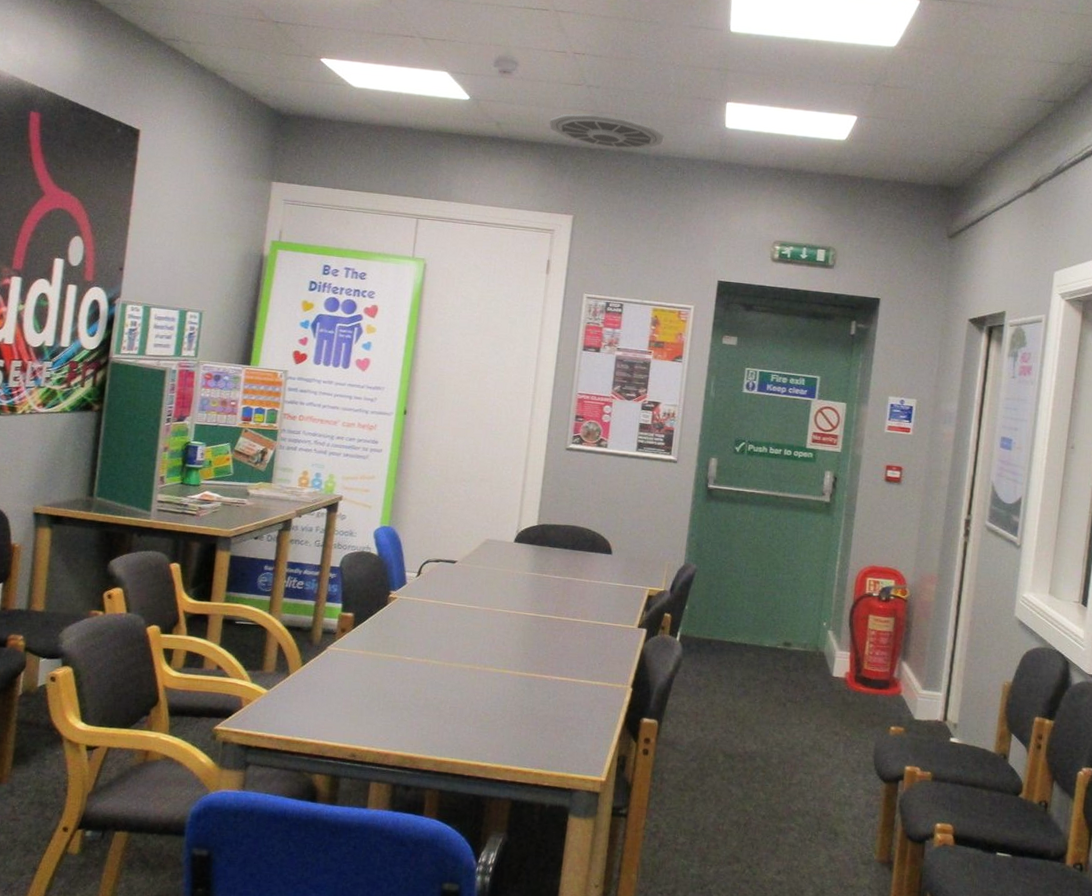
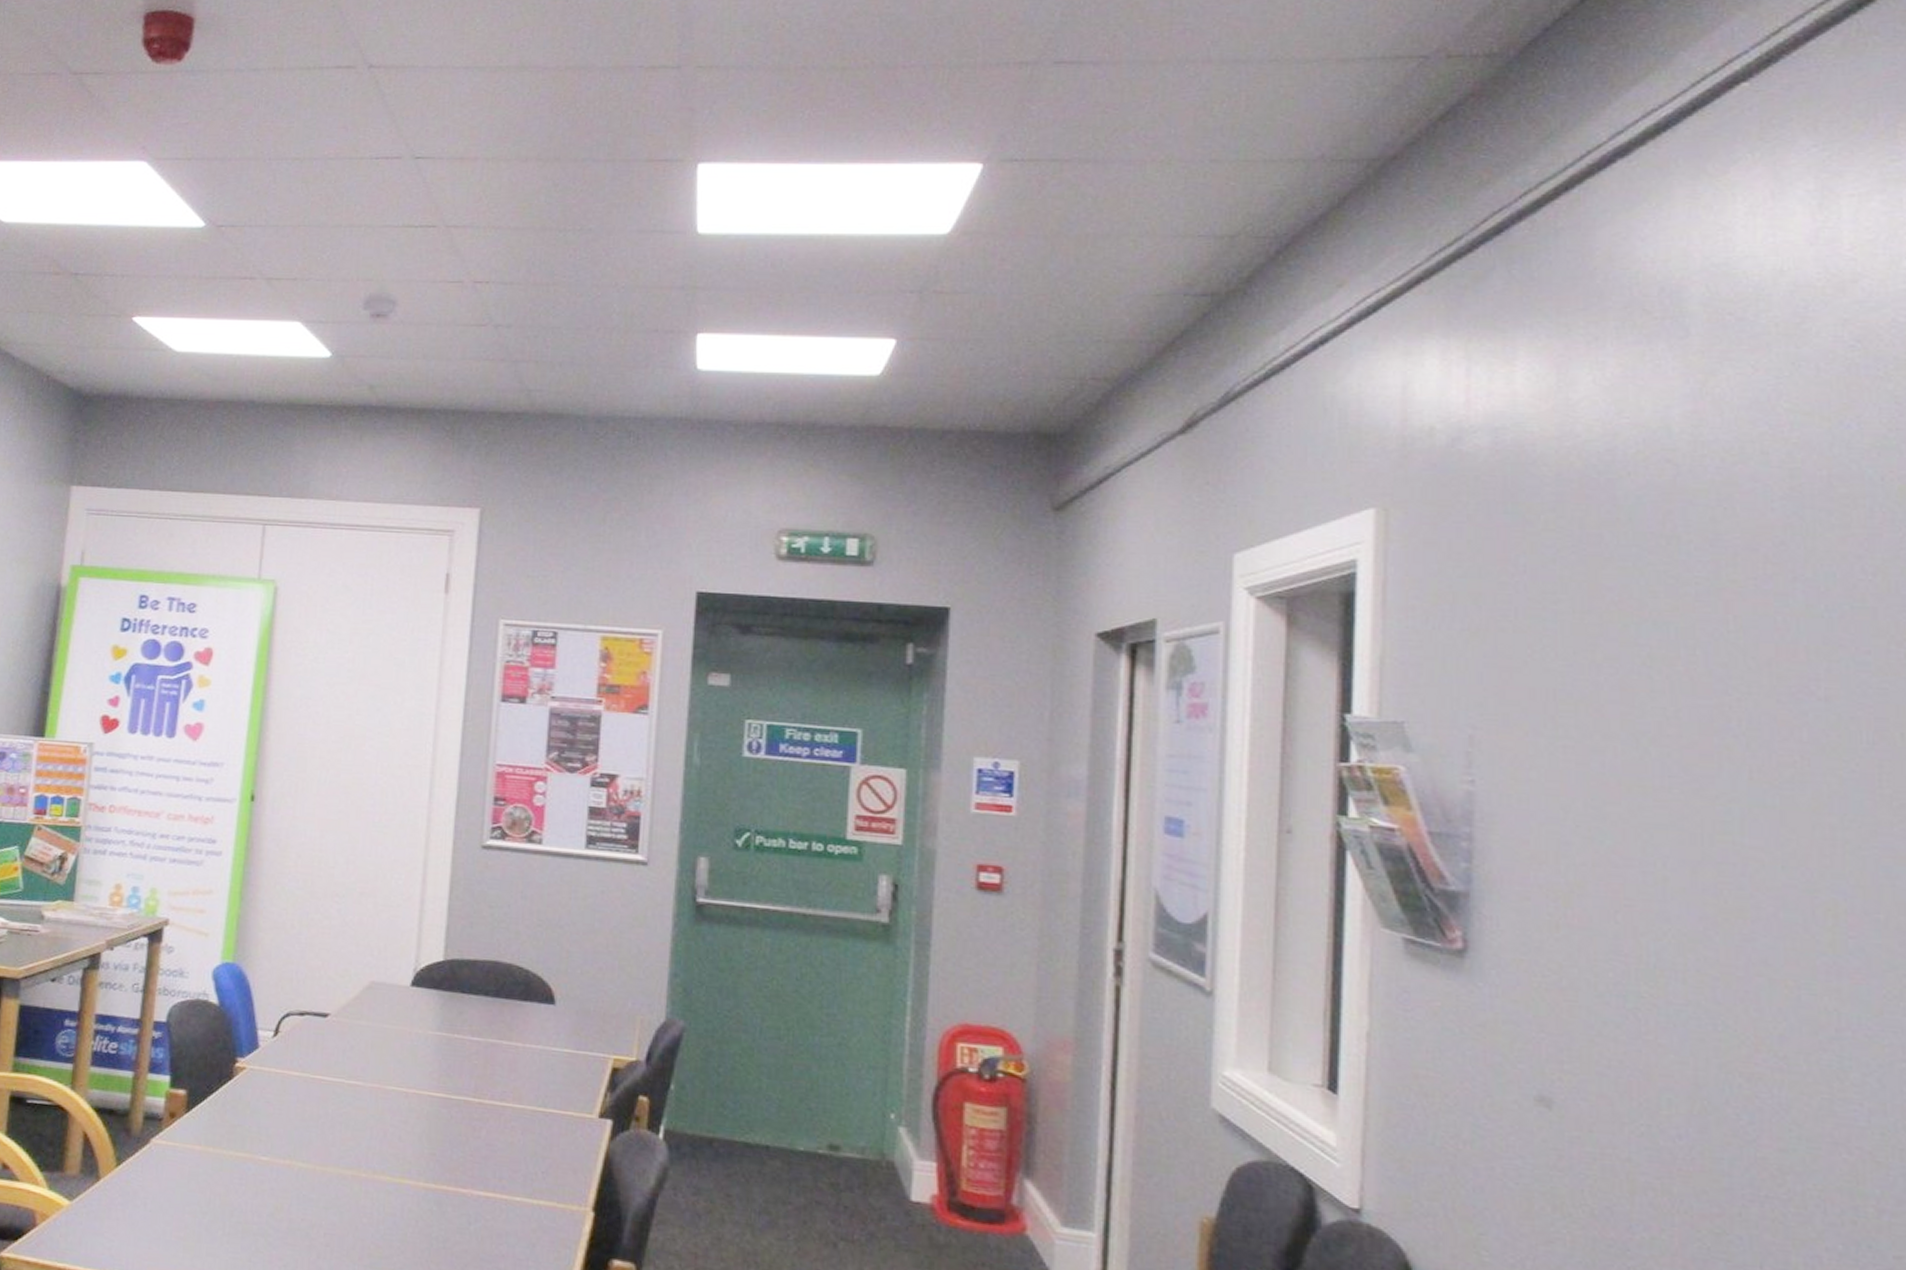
ceiling vent: present [549,113,665,149] -> none [442,363,608,410]

